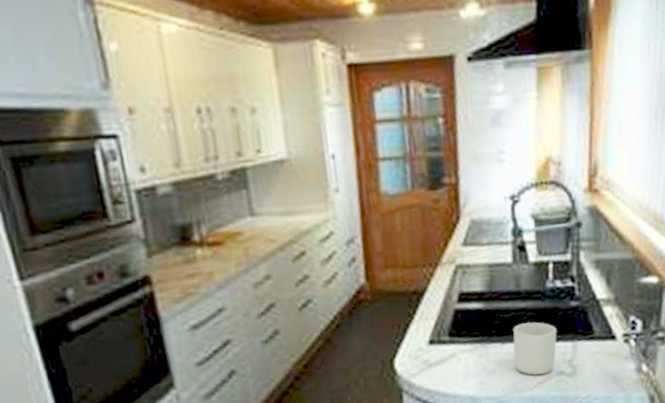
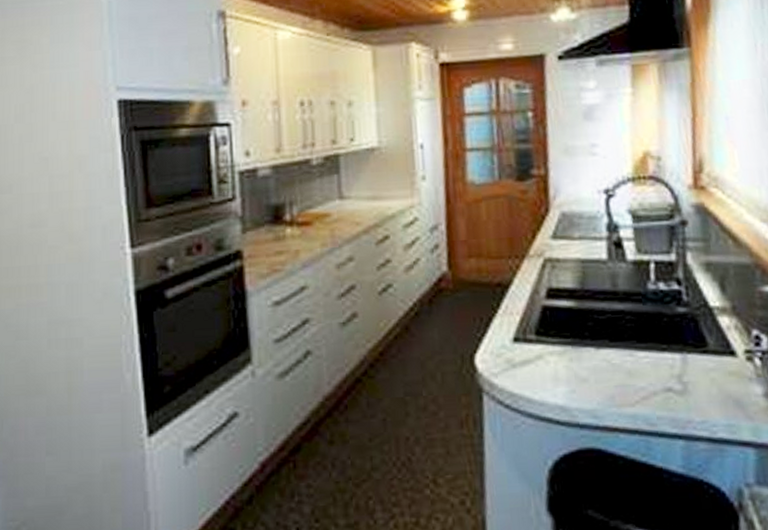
mug: present [512,321,557,376] -> none [609,326,663,390]

